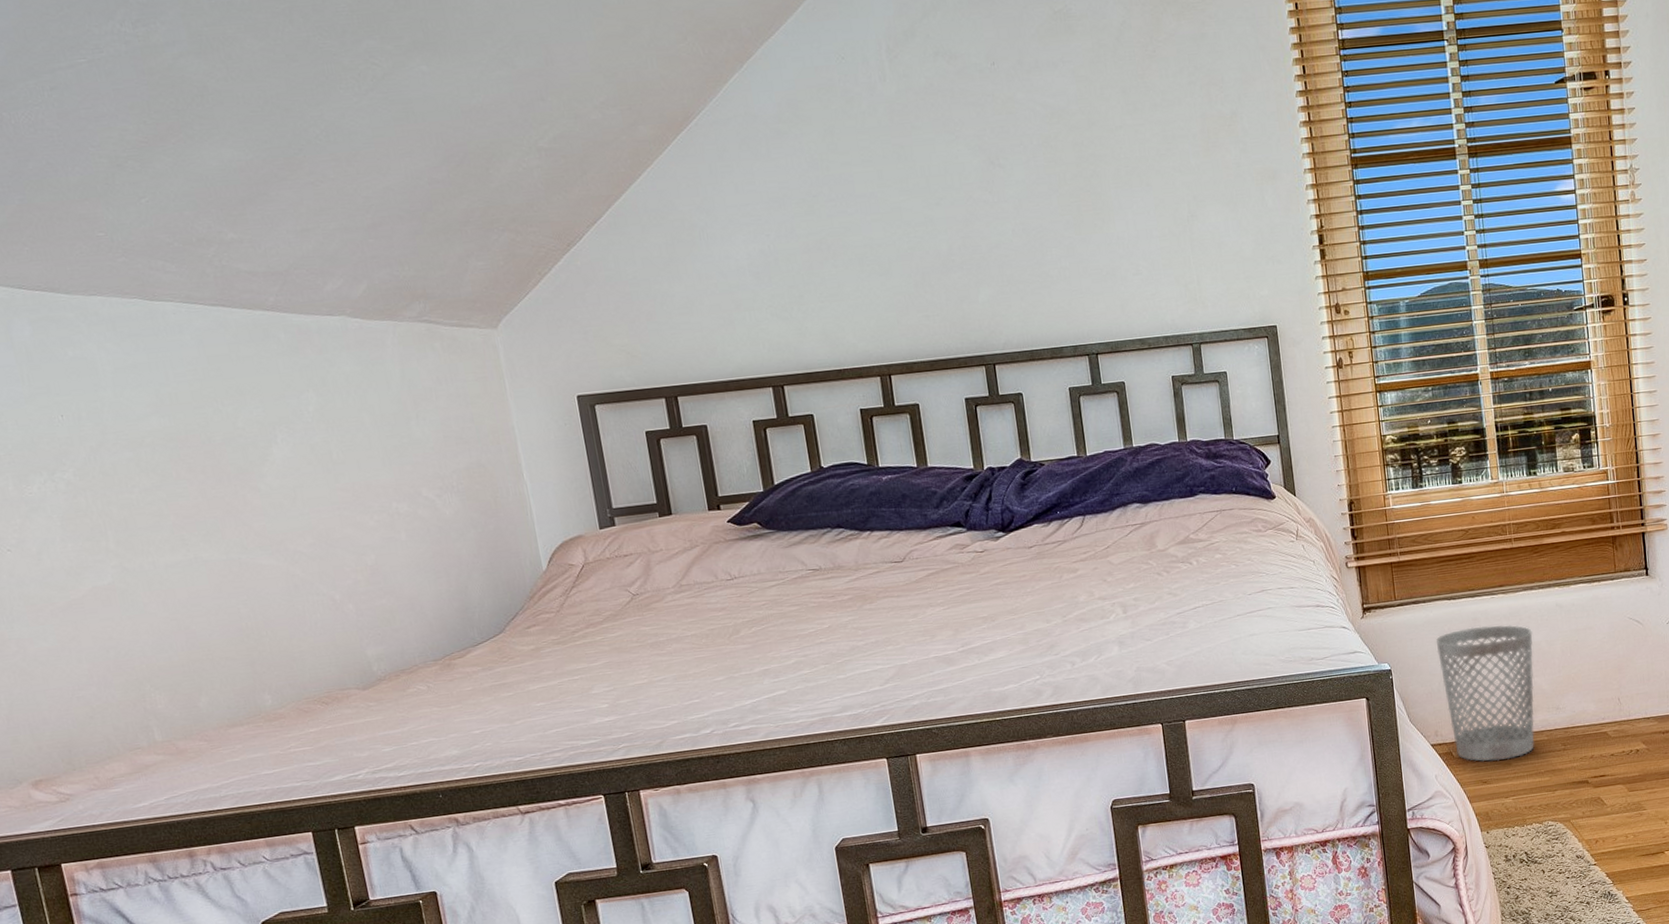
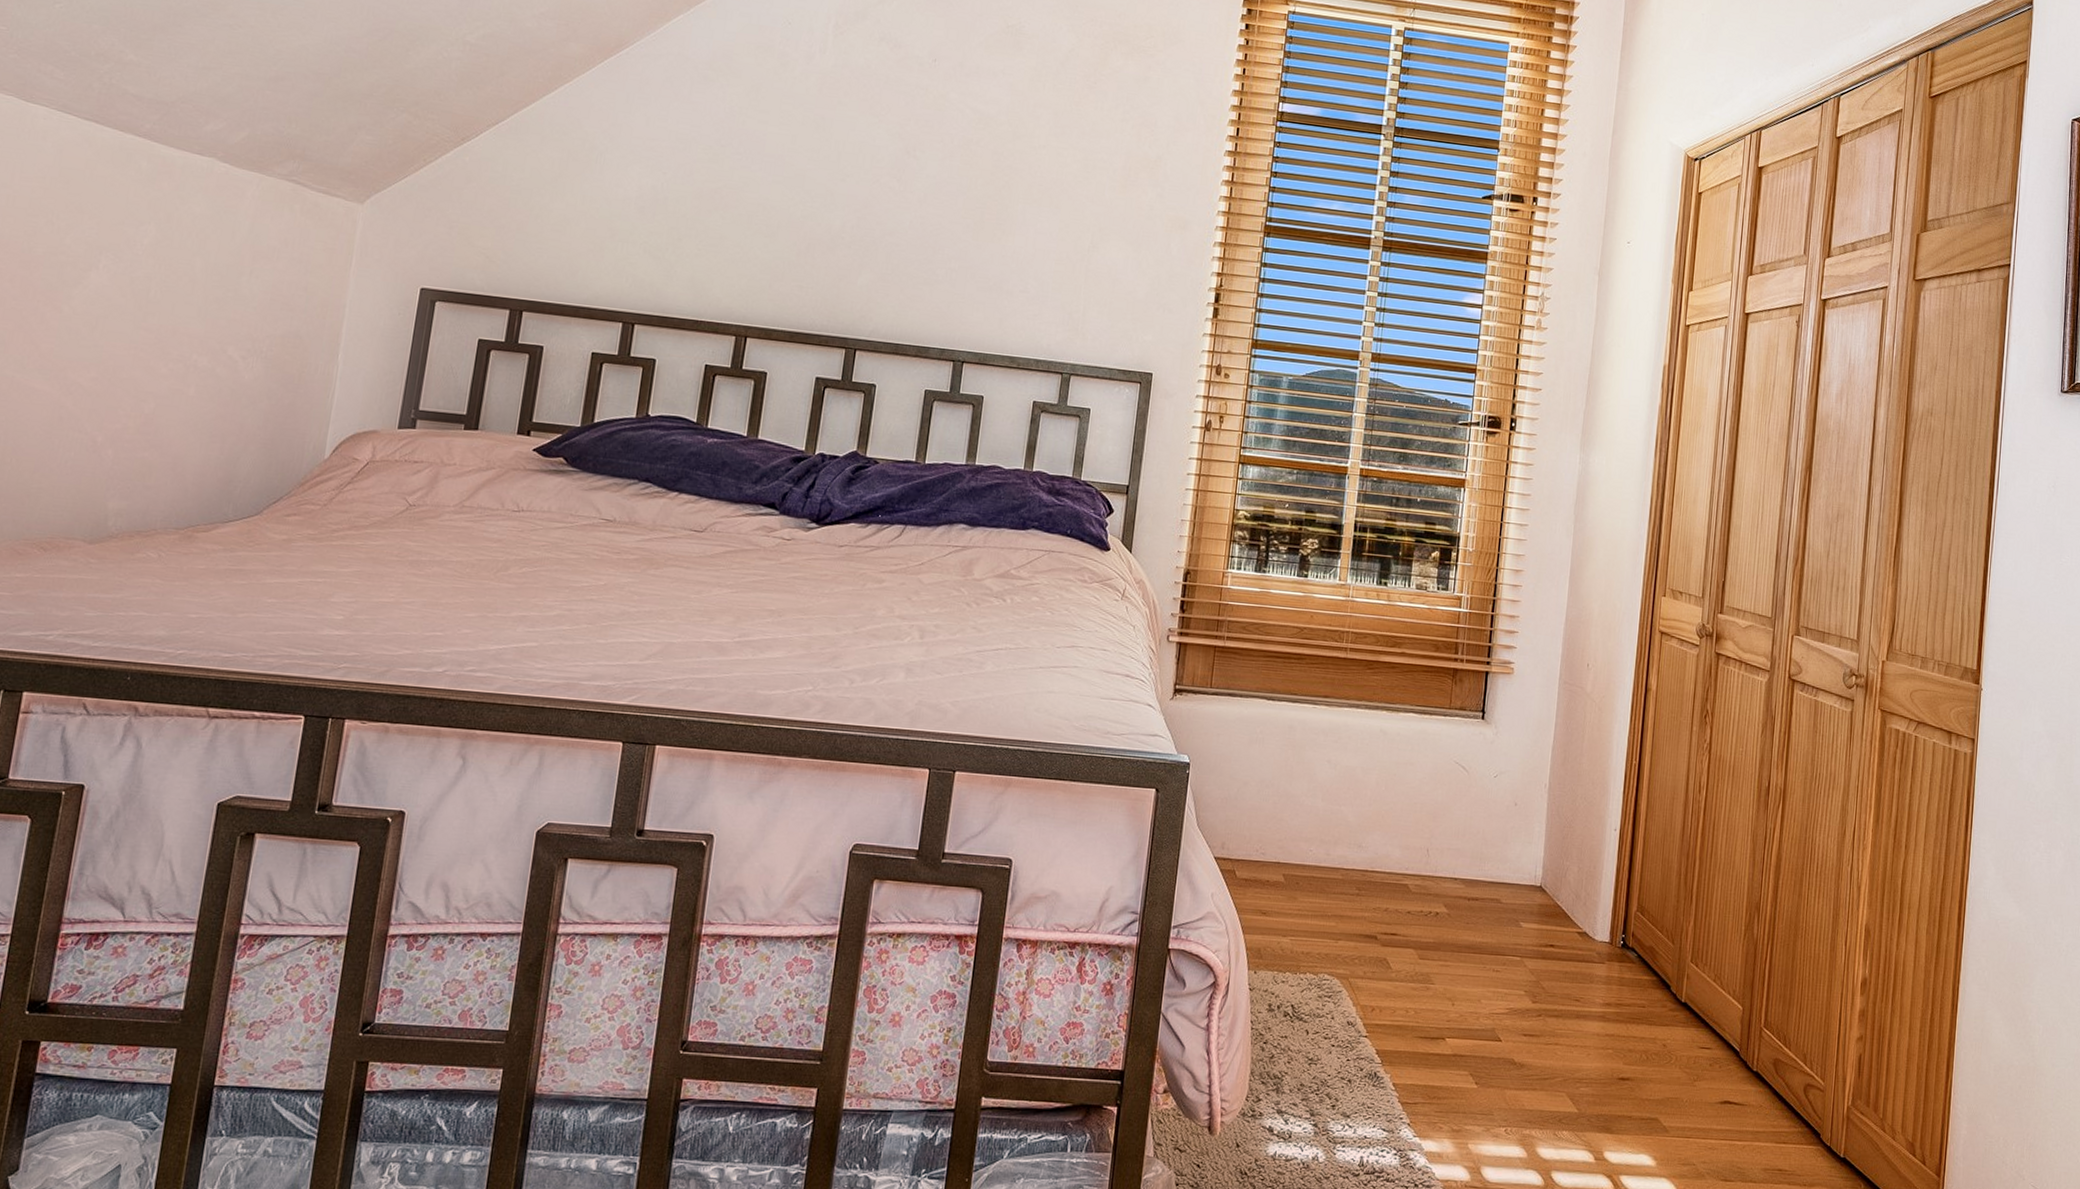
wastebasket: present [1435,624,1535,761] -> none [1240,735,1349,893]

